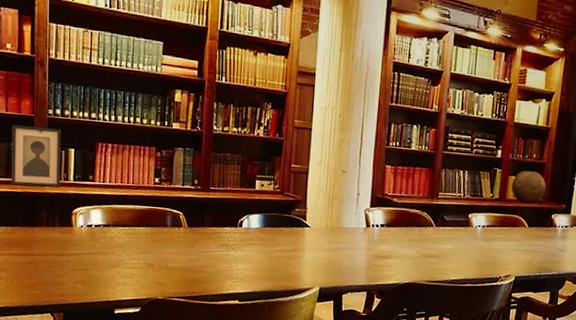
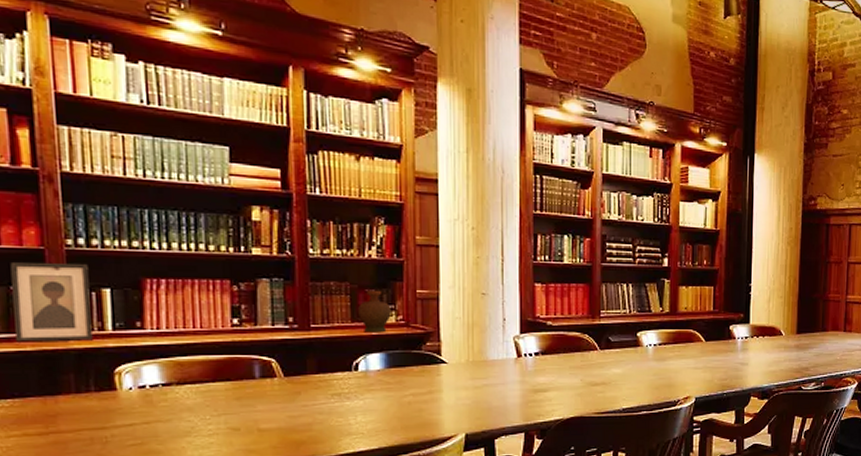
decorative vase: none [245,162,271,198] -> present [357,290,391,333]
globe: present [511,171,547,204] -> none [682,279,721,316]

